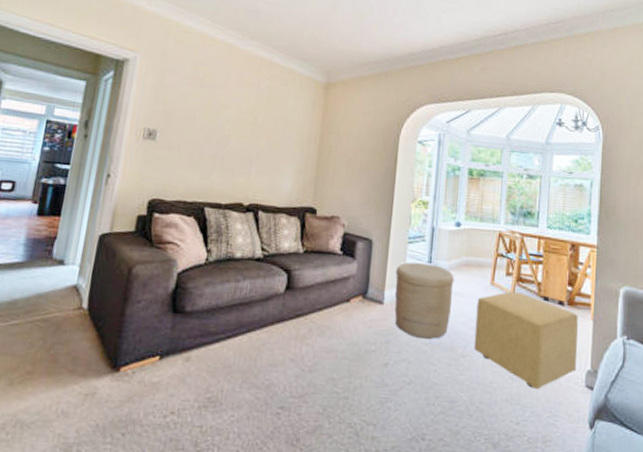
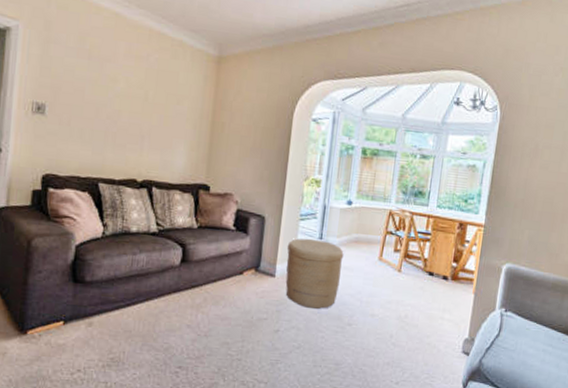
ottoman: present [474,291,578,390] -> none [359,266,461,355]

